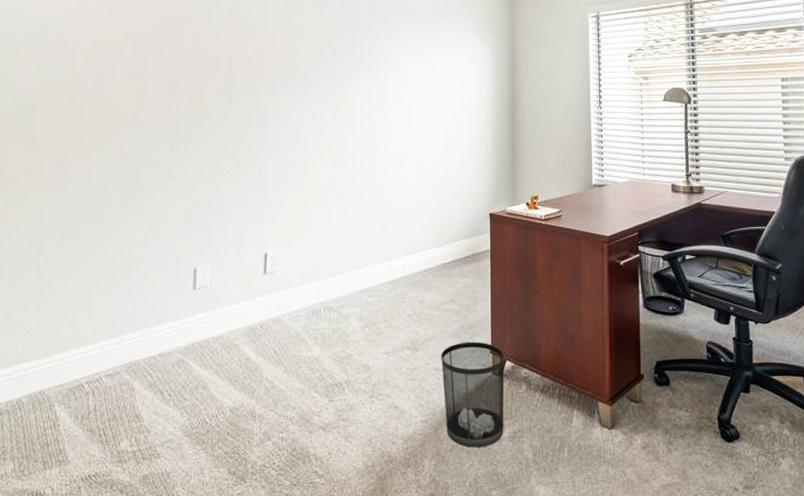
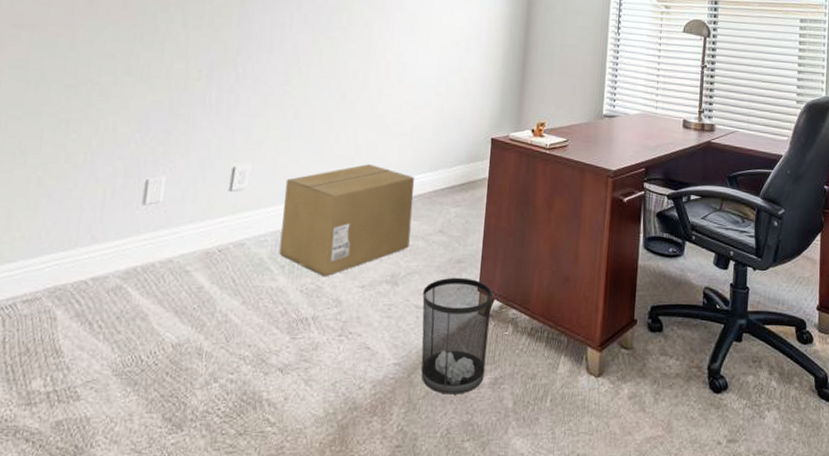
box: none [311,244,424,346] -> present [279,164,415,277]

